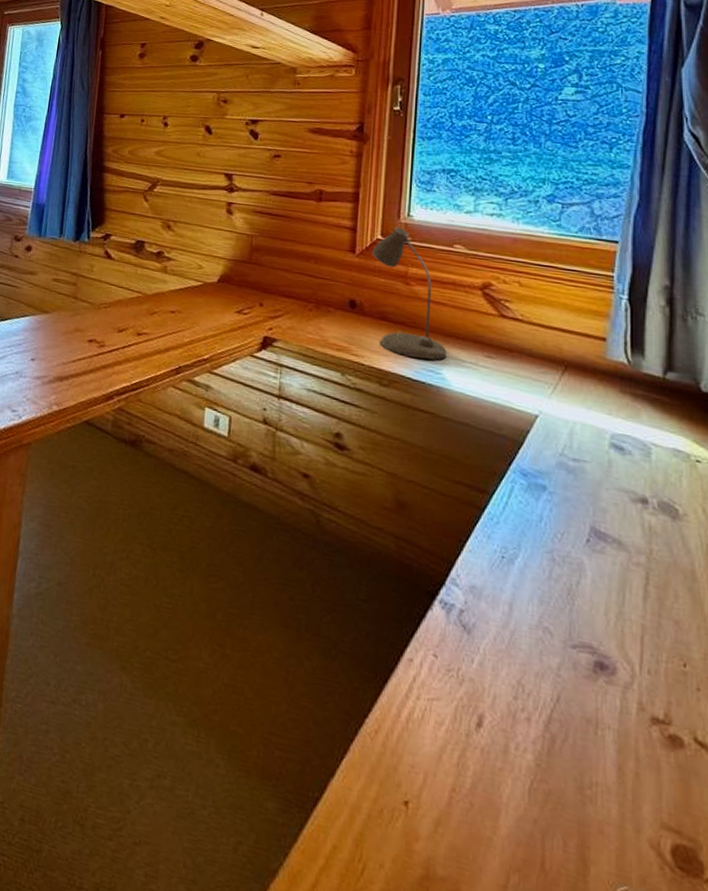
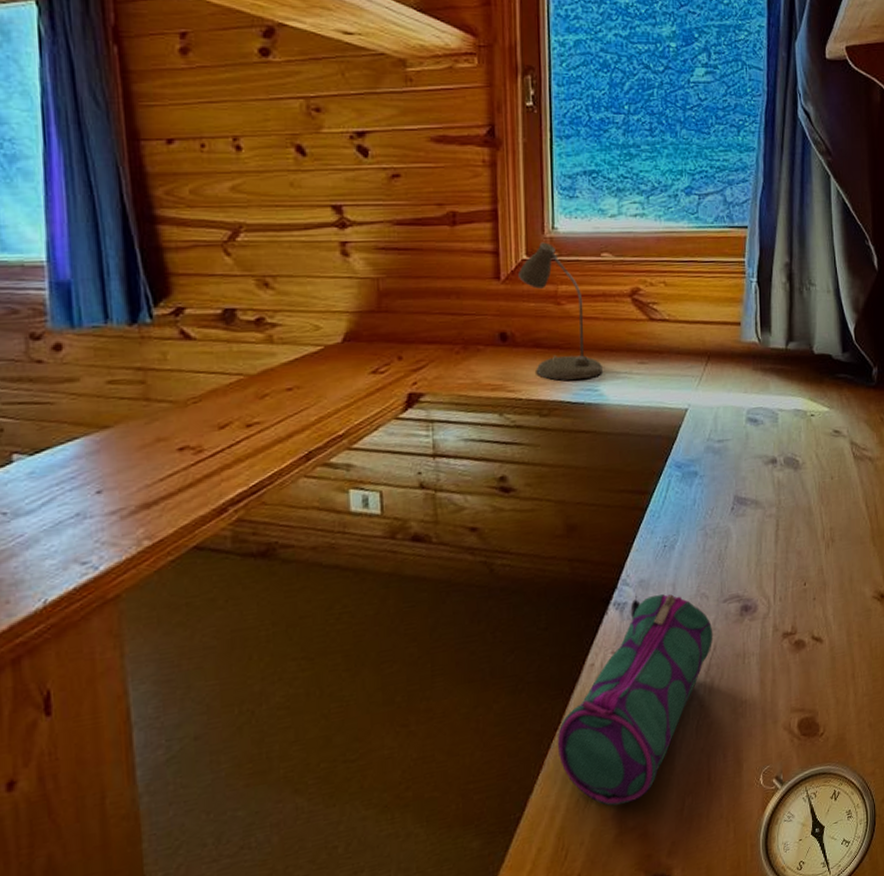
pencil case: none [365,604,557,845] -> present [557,593,714,806]

